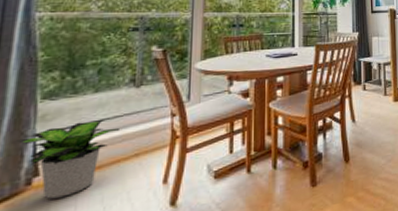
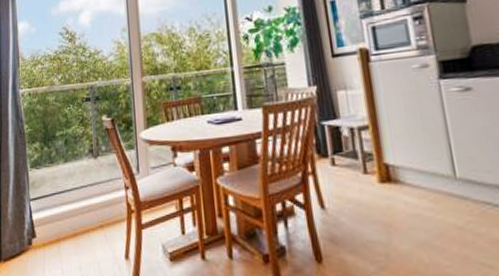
potted plant: present [16,118,119,199] -> none [19,188,86,260]

